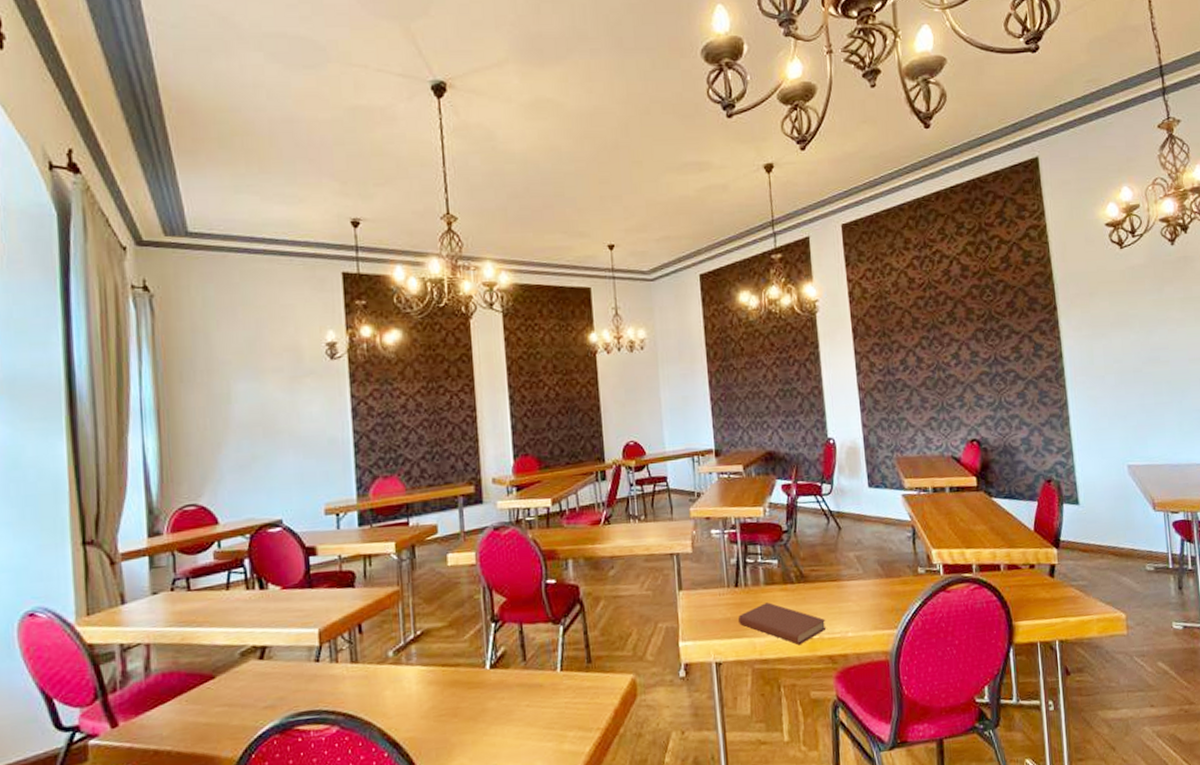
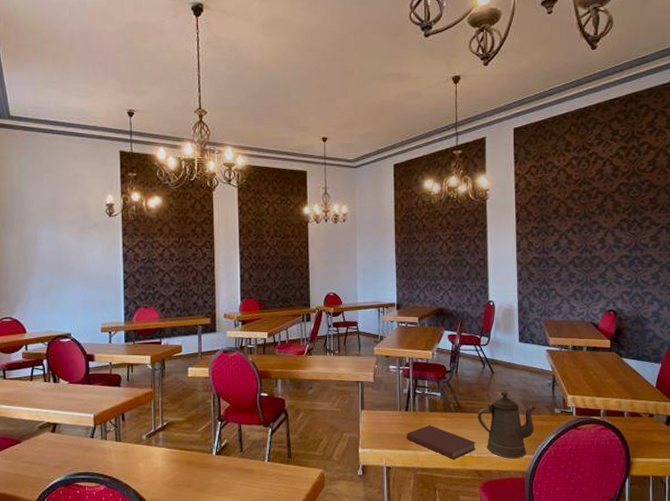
coffee pot: none [825,549,895,637] -> present [477,390,536,459]

